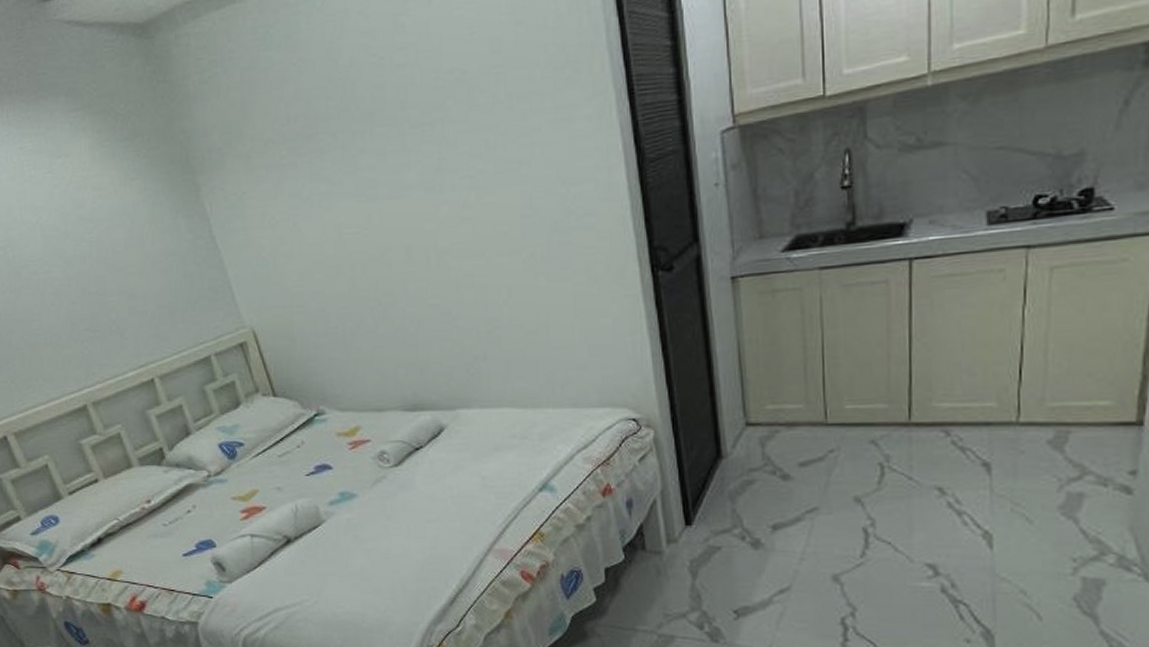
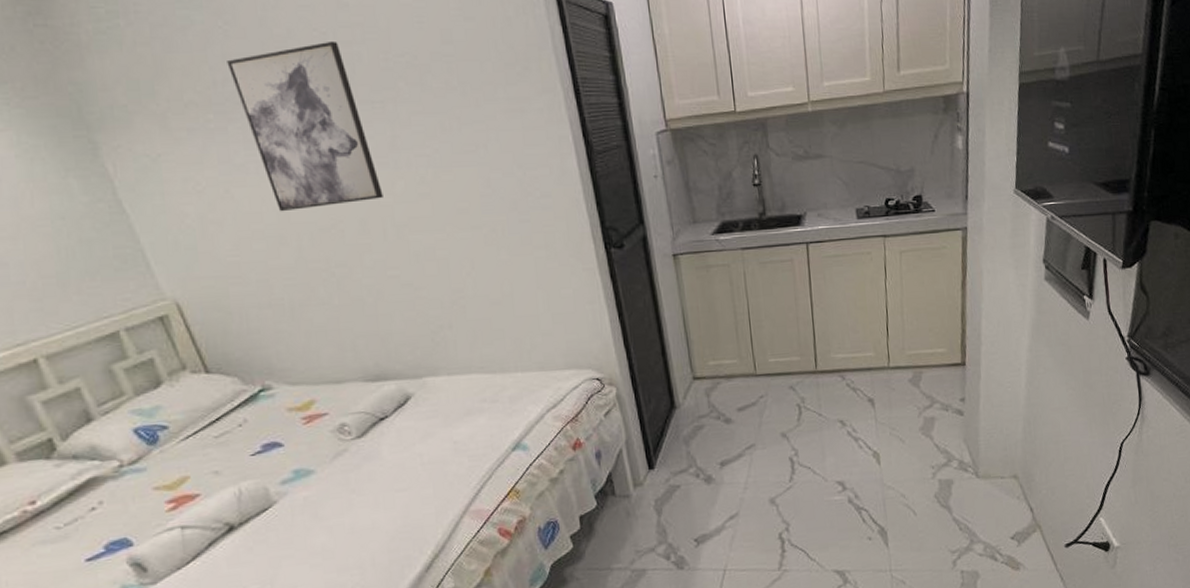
wall art: none [299,64,428,243] -> present [227,40,383,212]

